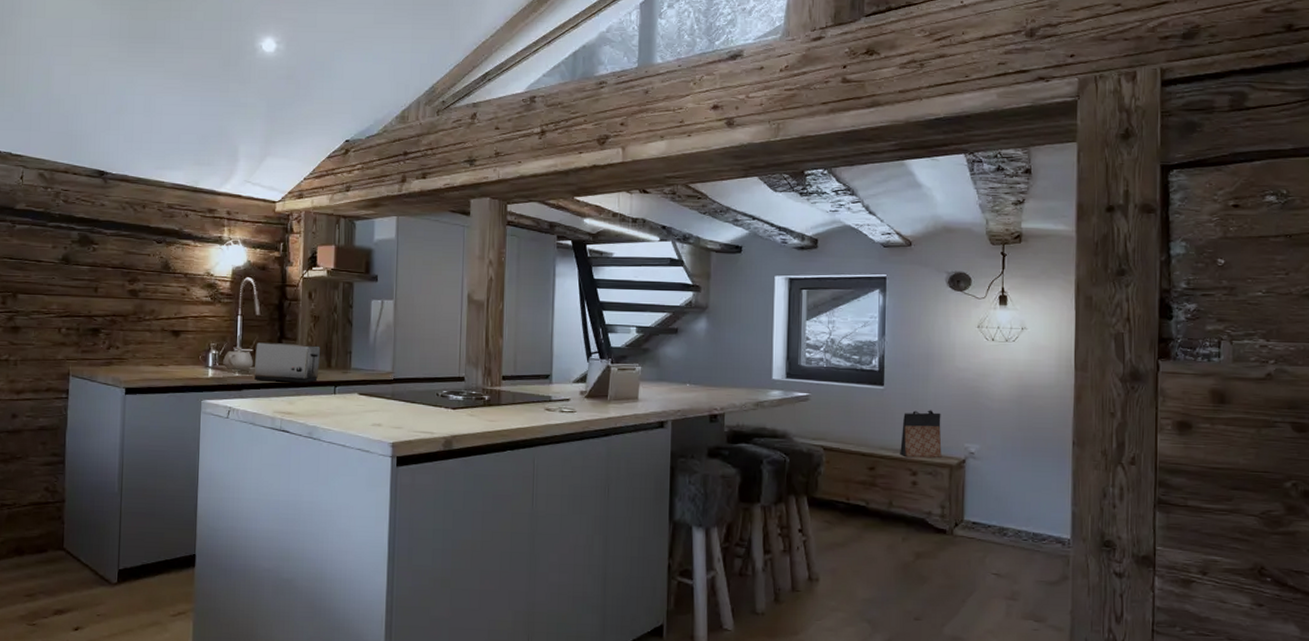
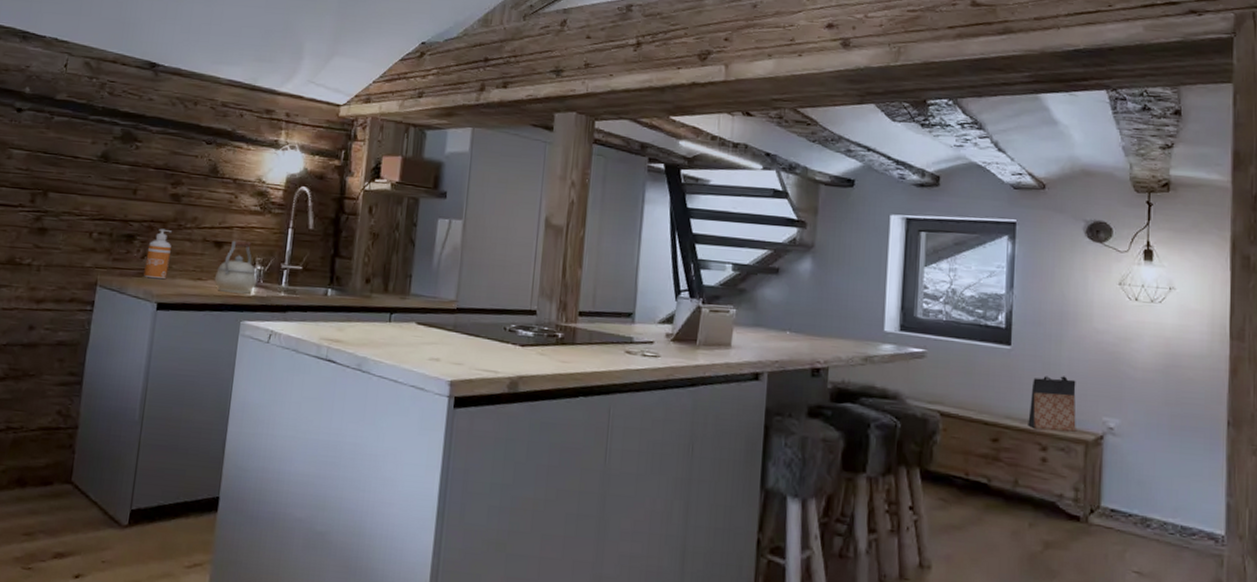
soap dispenser: none [111,321,133,367] -> present [144,228,172,280]
kettle: none [174,328,213,377] -> present [214,240,257,295]
teapot: present [223,347,254,371] -> none [268,263,303,290]
toaster: present [253,342,320,384] -> none [301,259,377,309]

